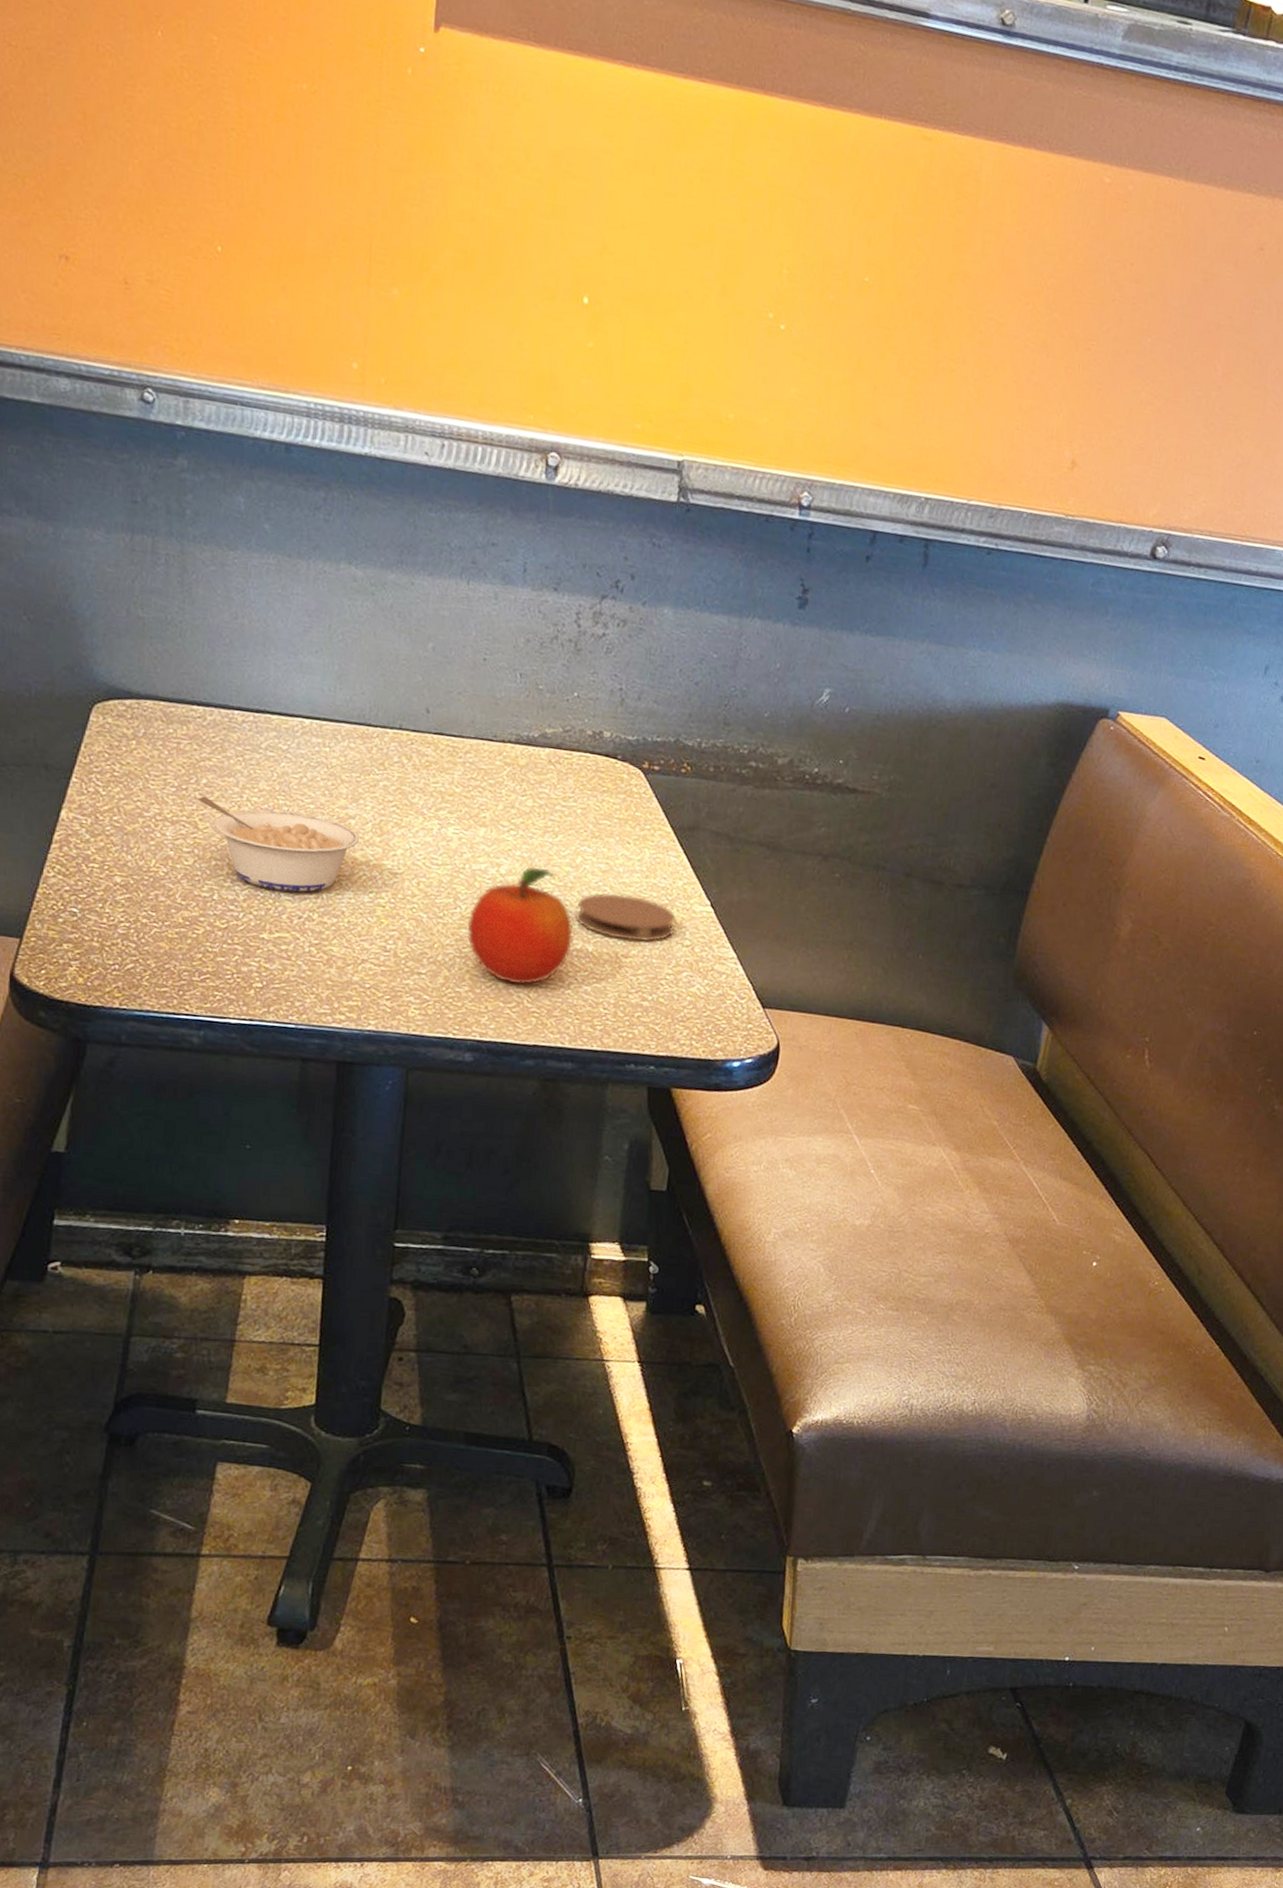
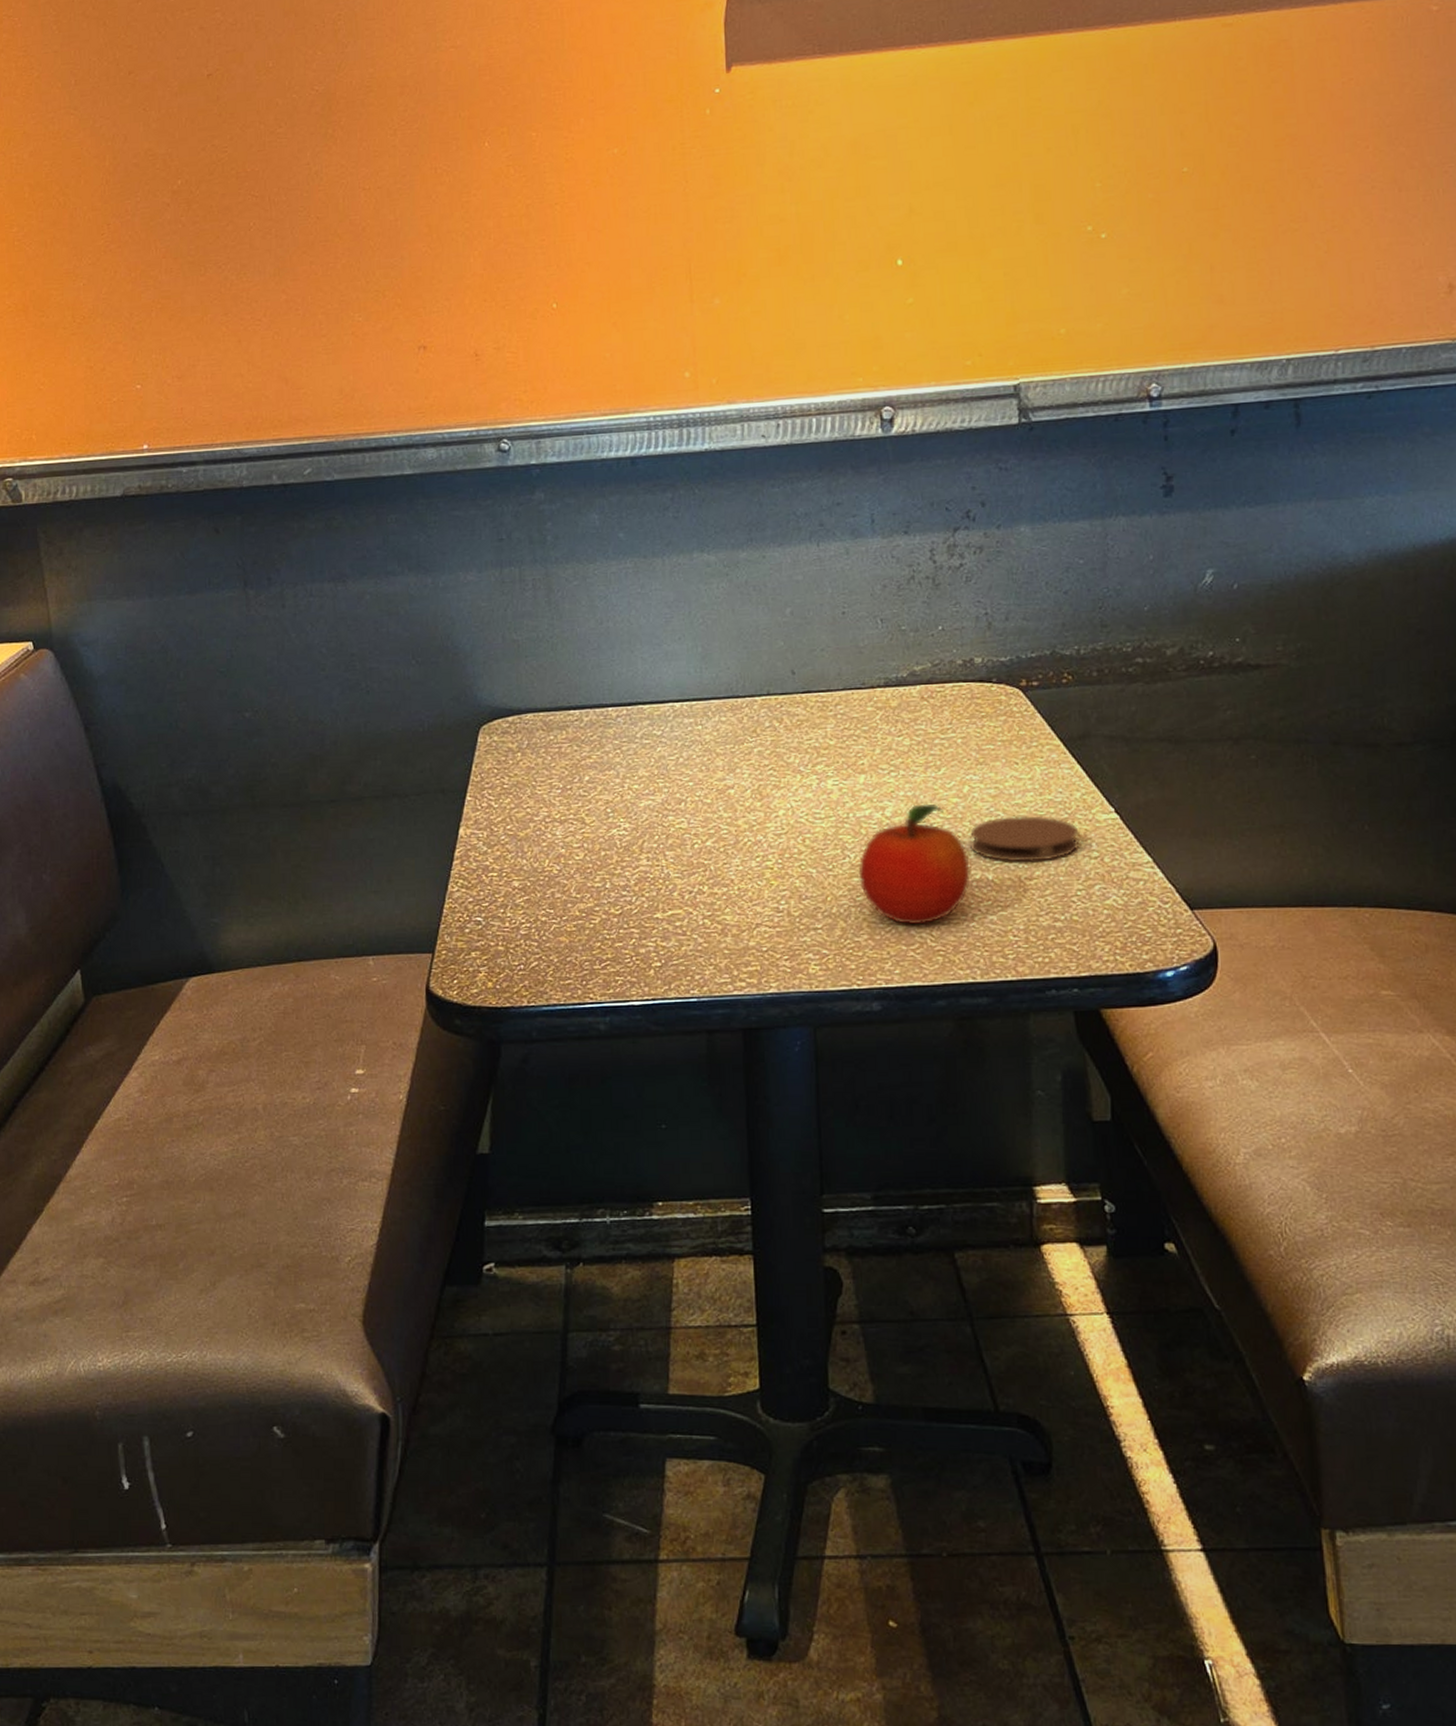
legume: present [199,796,359,892] -> none [583,792,740,870]

